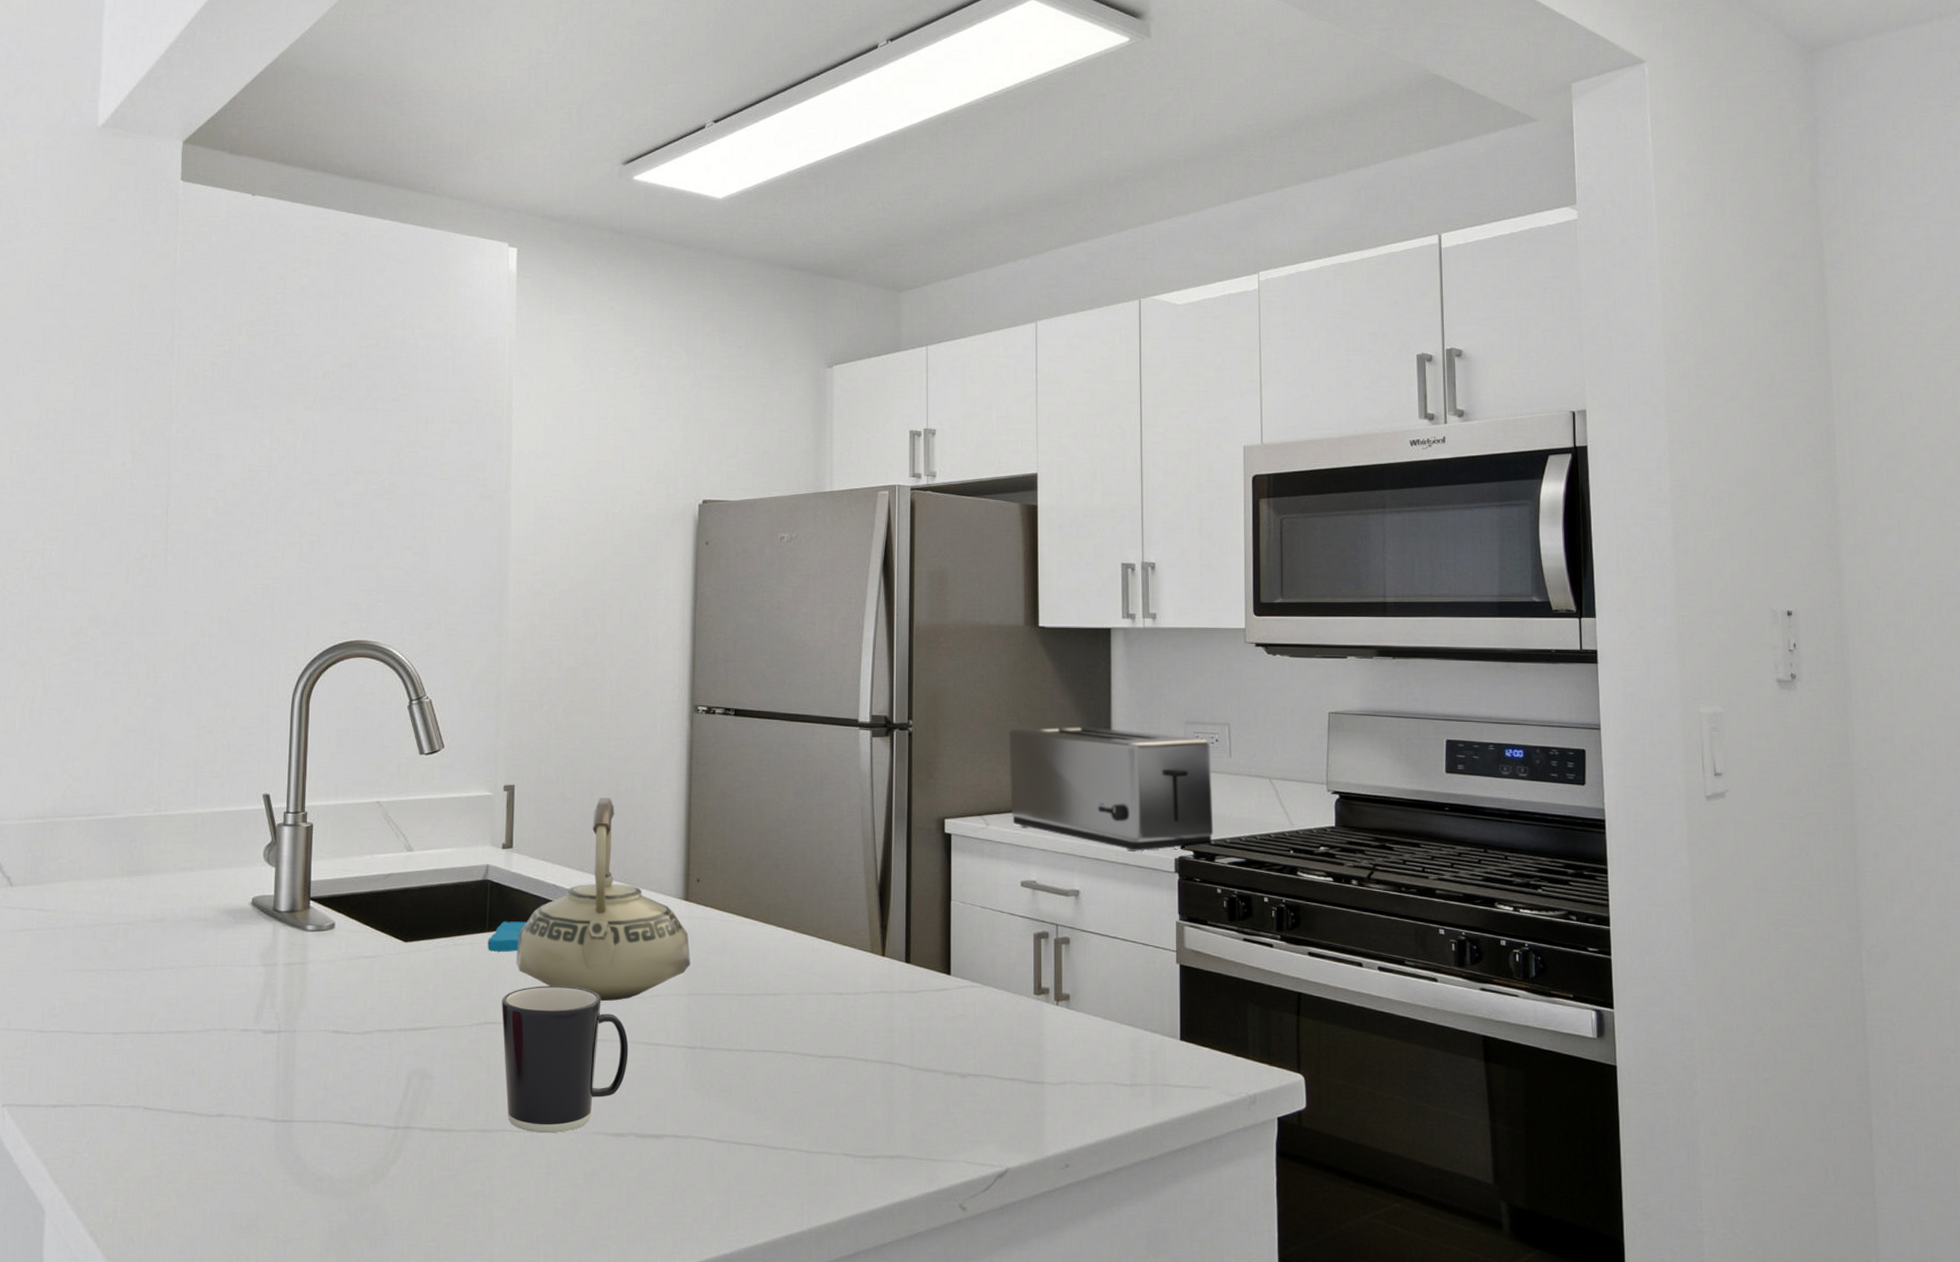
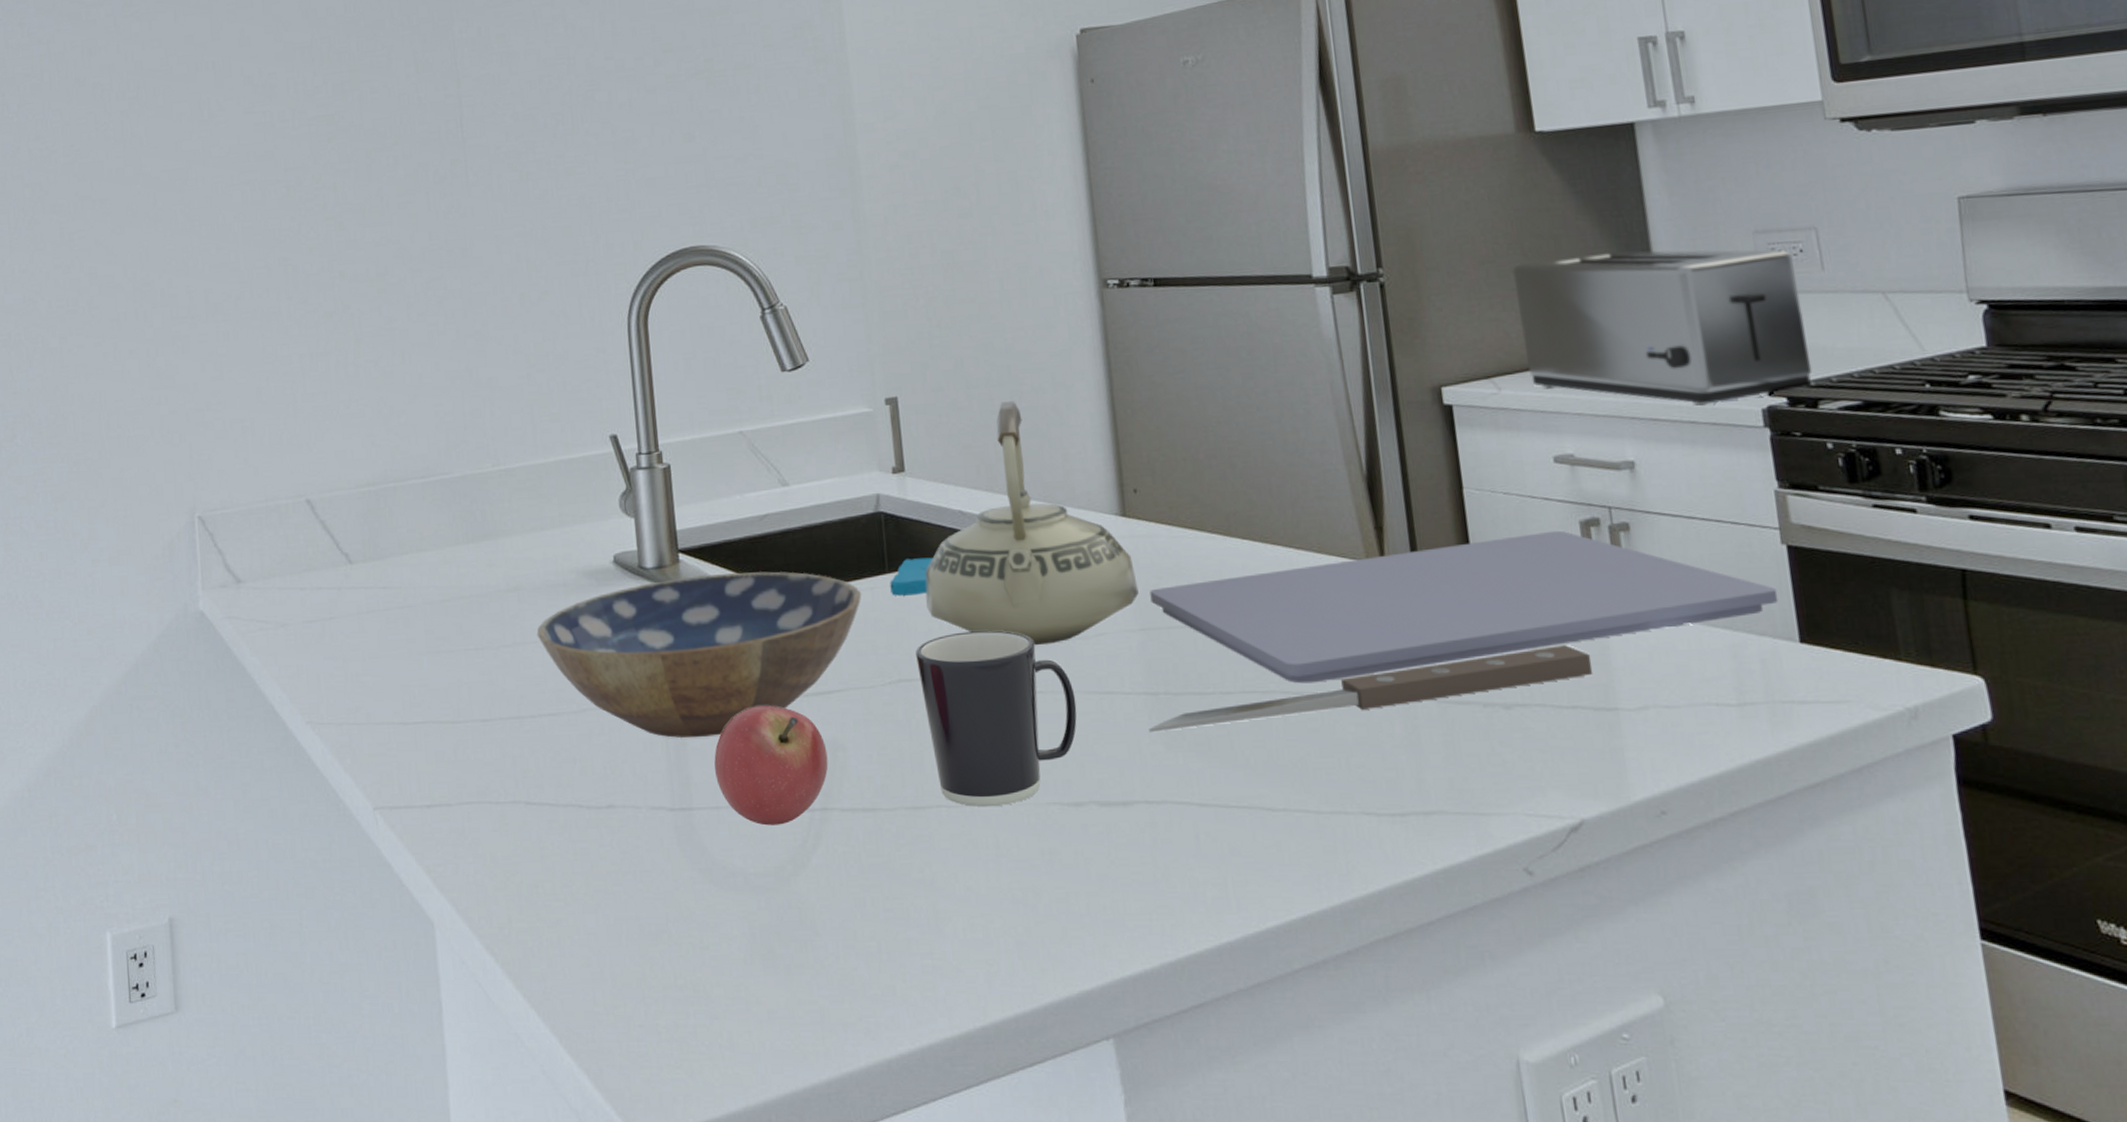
bowl: none [174,921,463,1060] -> present [536,571,862,739]
fruit: none [317,1036,416,1139] -> present [714,705,829,826]
kitchen knife: none [684,1030,1029,1079] -> present [1149,645,1593,733]
cutting board: none [699,939,1169,1047] -> present [1150,530,1779,684]

